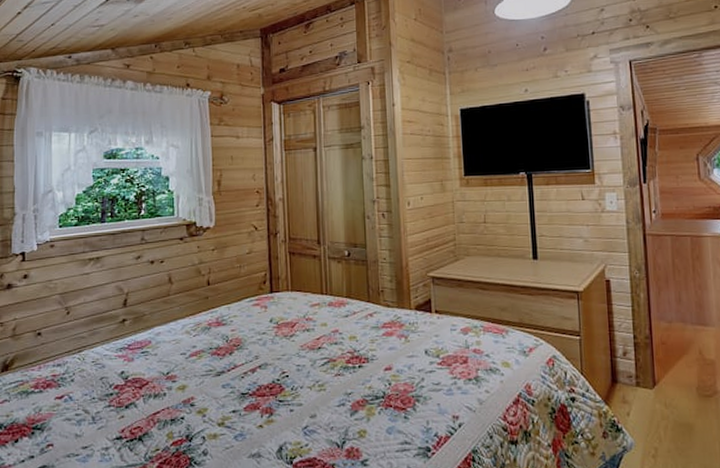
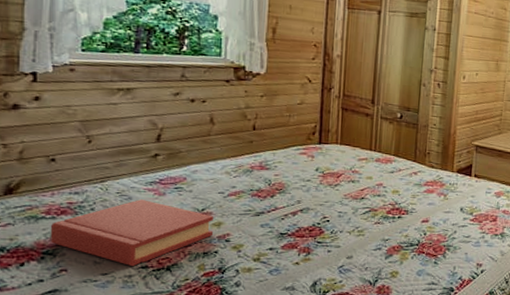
hardback book: none [38,367,179,439] -> present [50,199,214,267]

